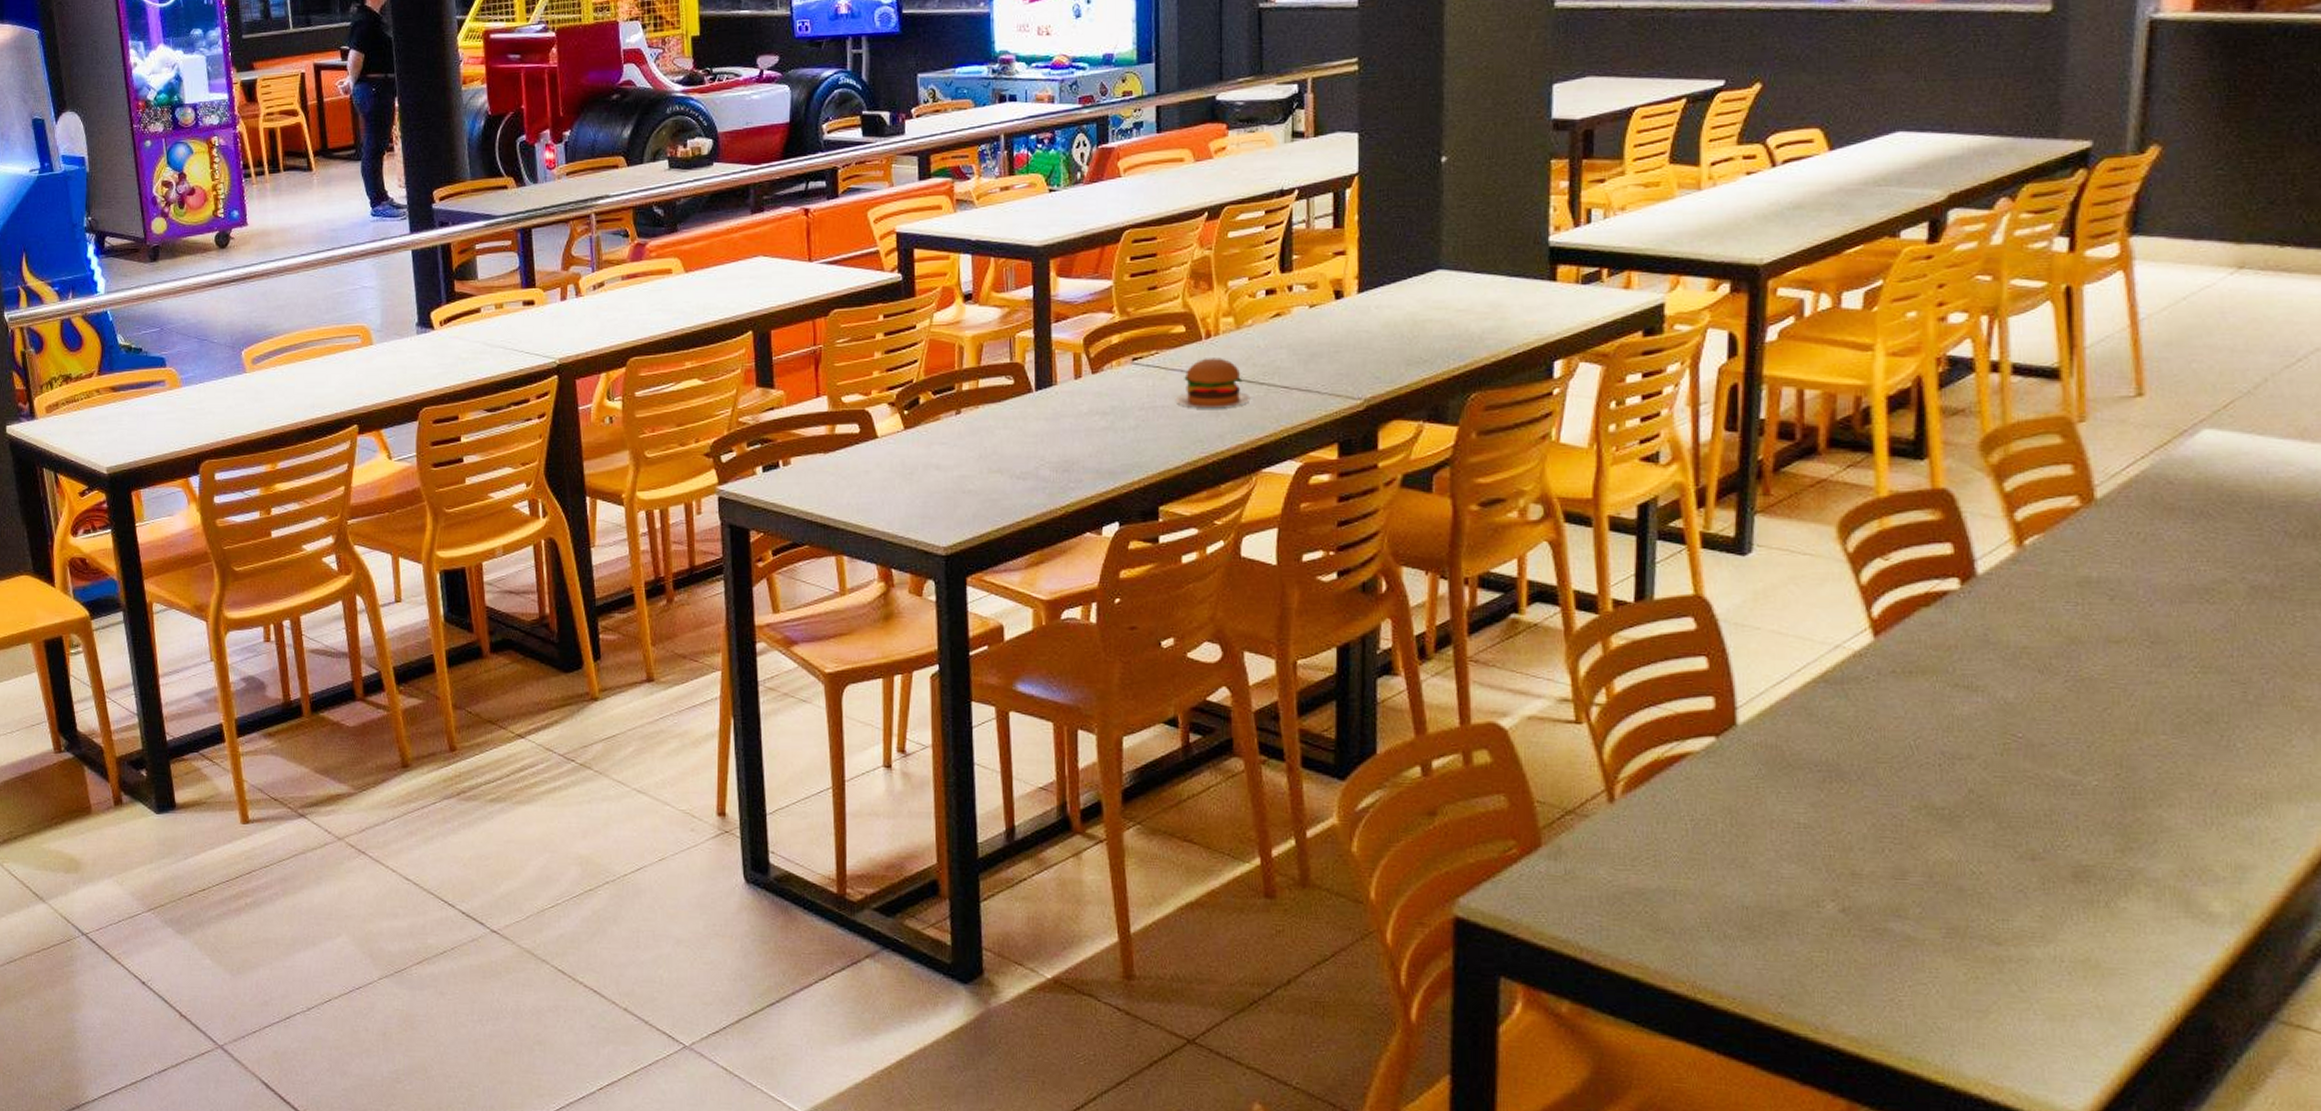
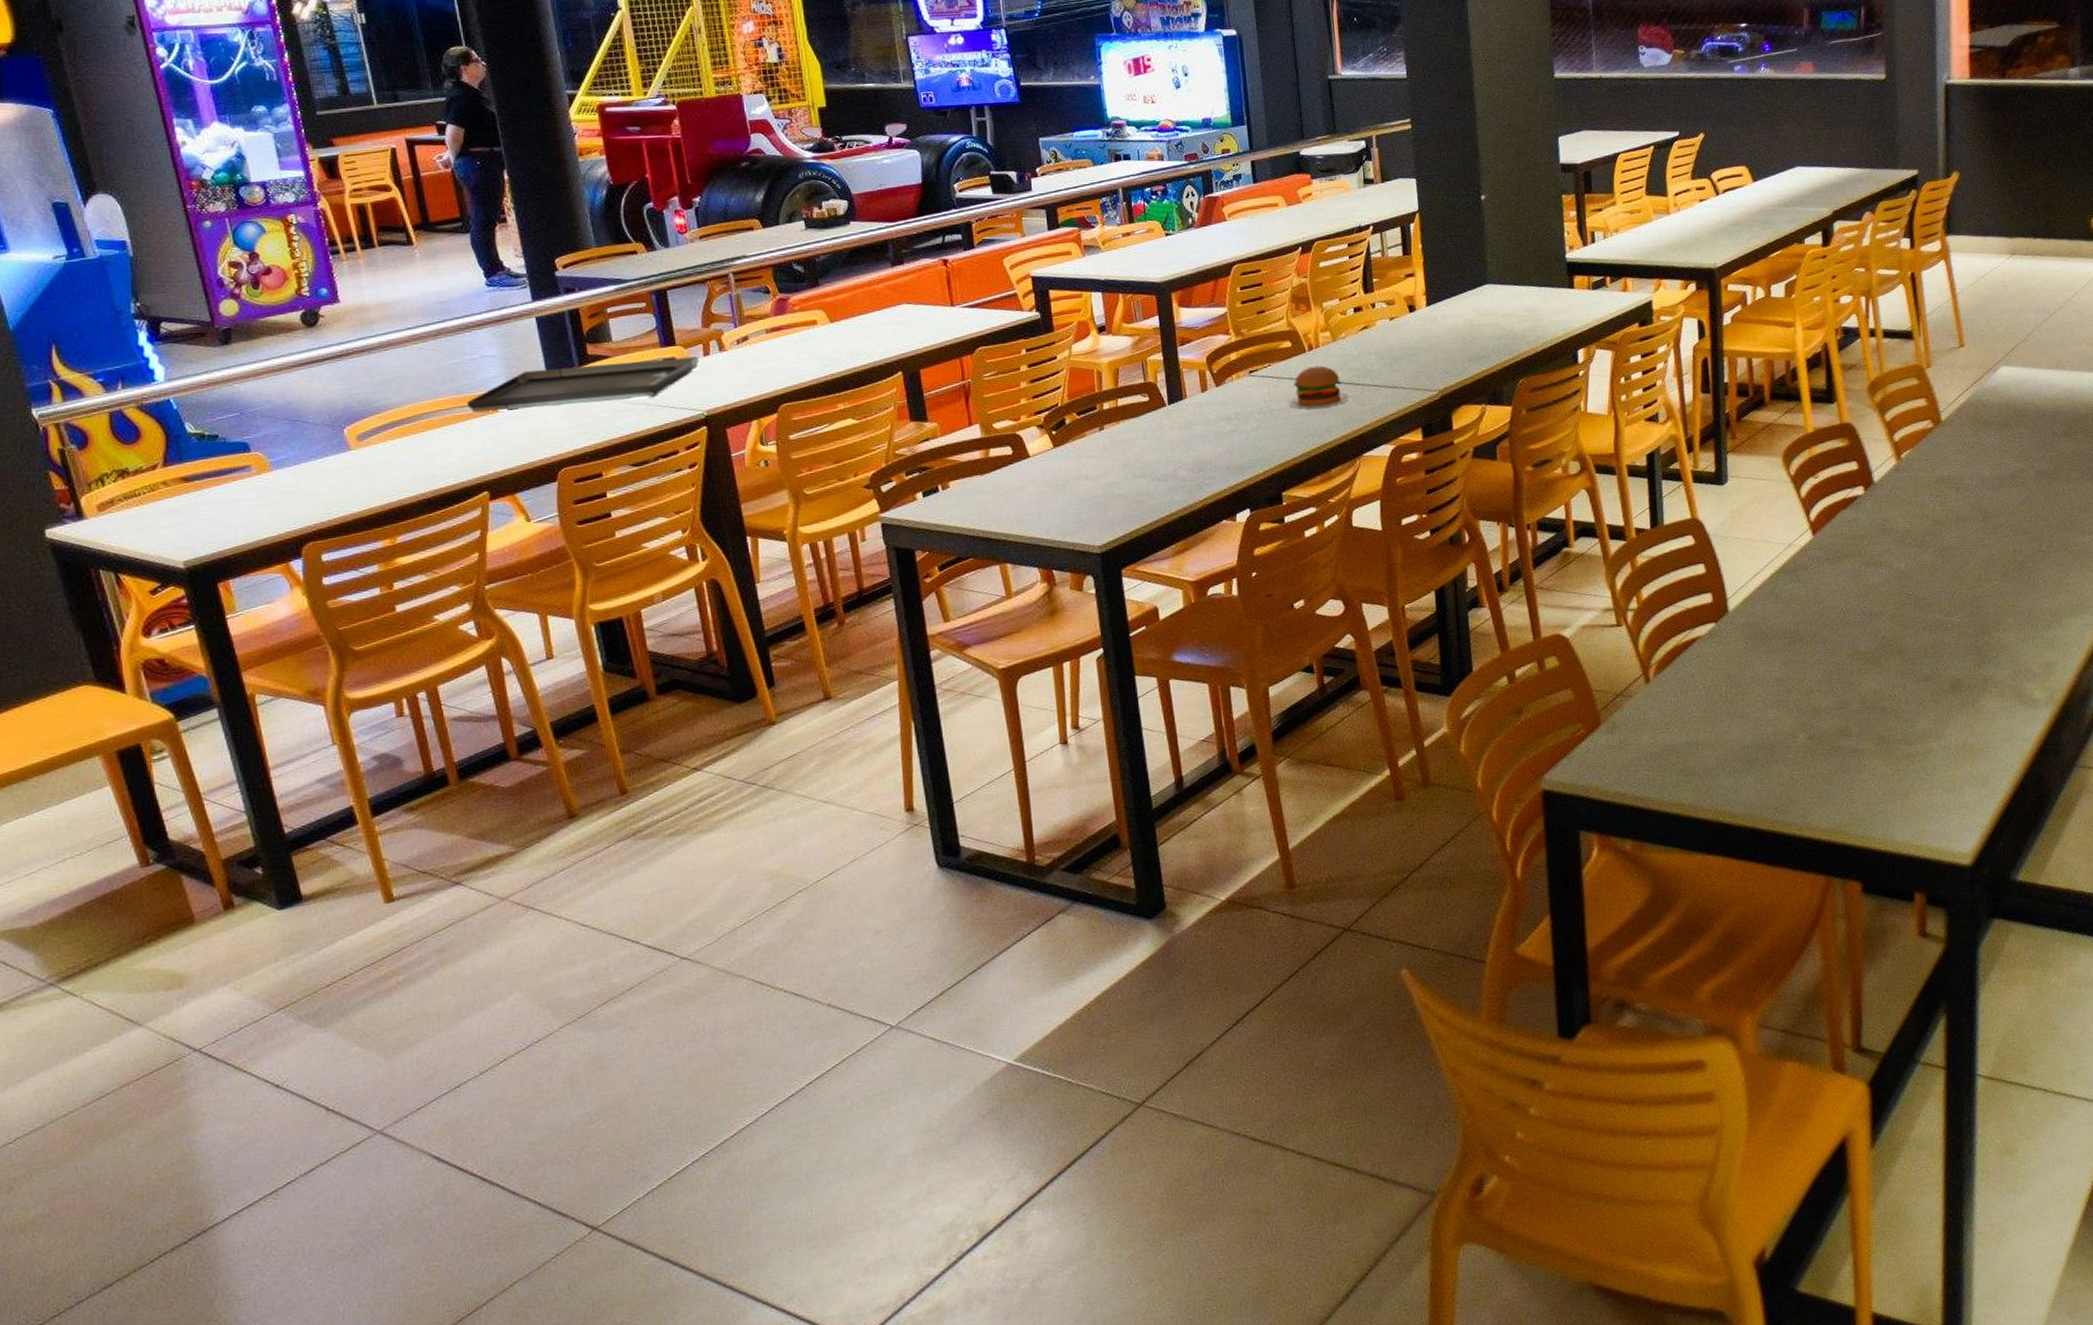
tray: none [346,300,557,345] -> present [467,356,700,413]

